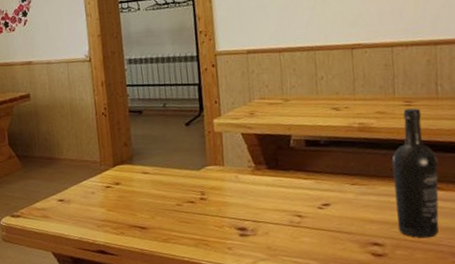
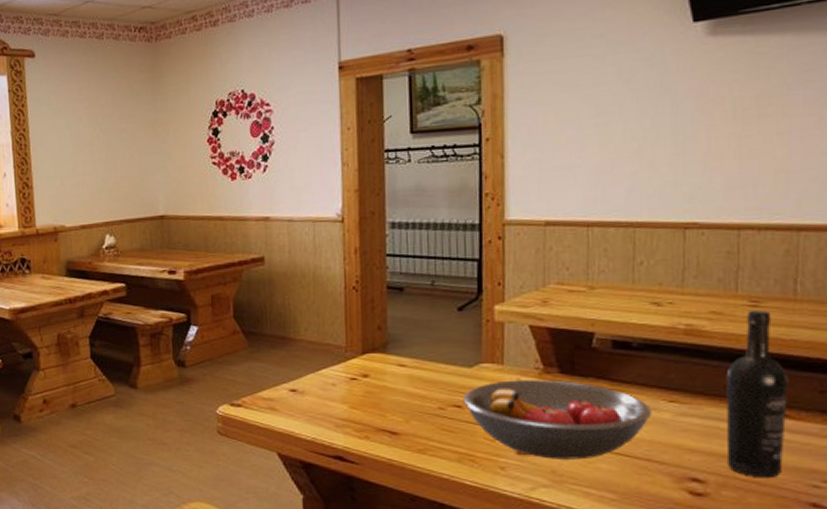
fruit bowl: none [194,174,340,238] -> present [462,380,652,460]

